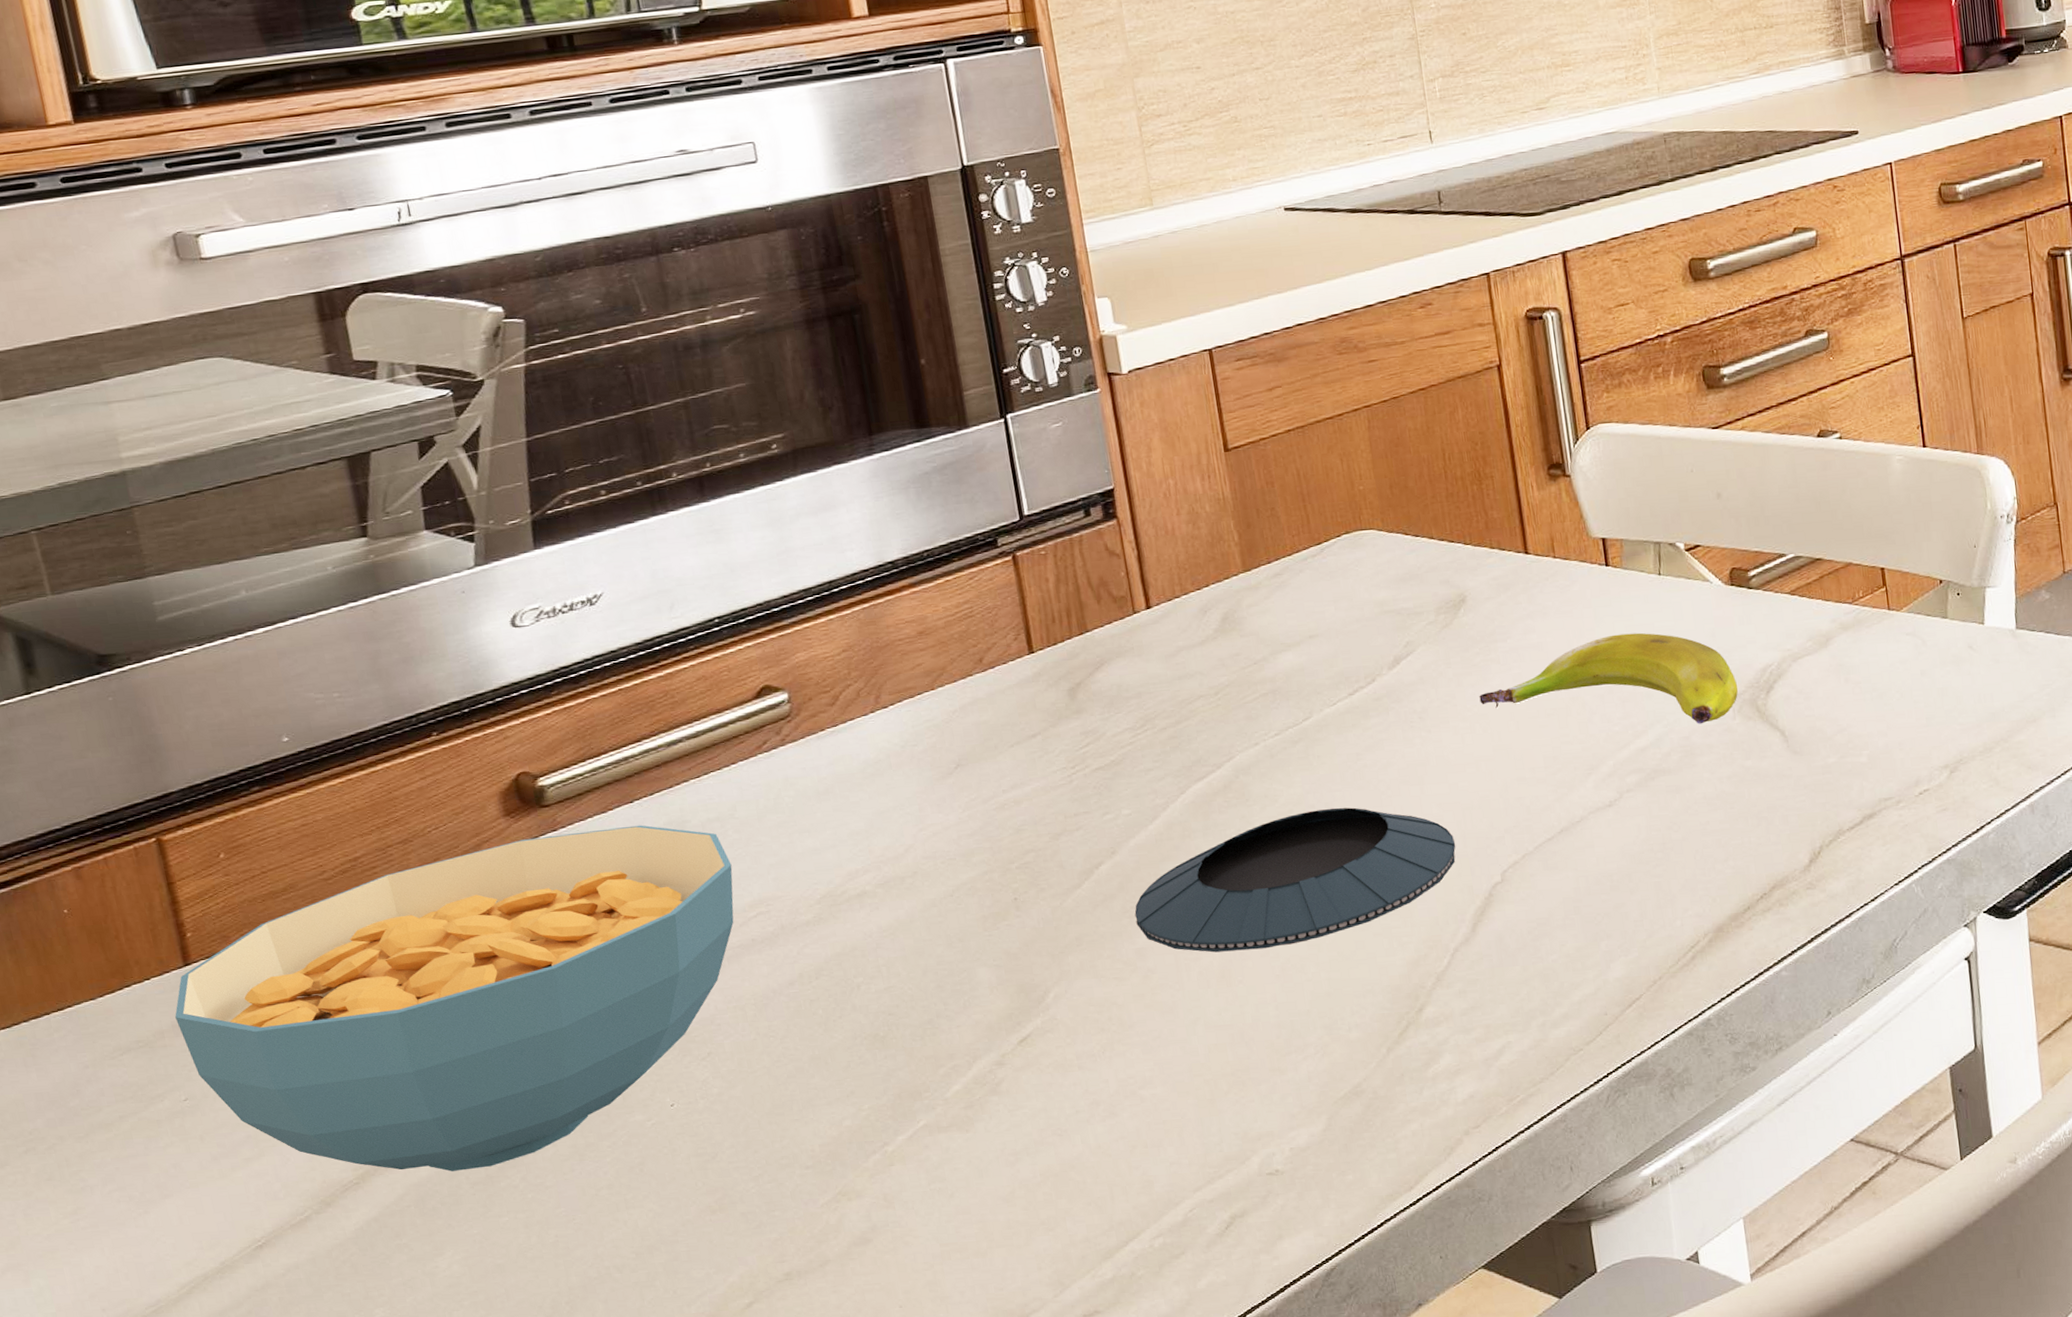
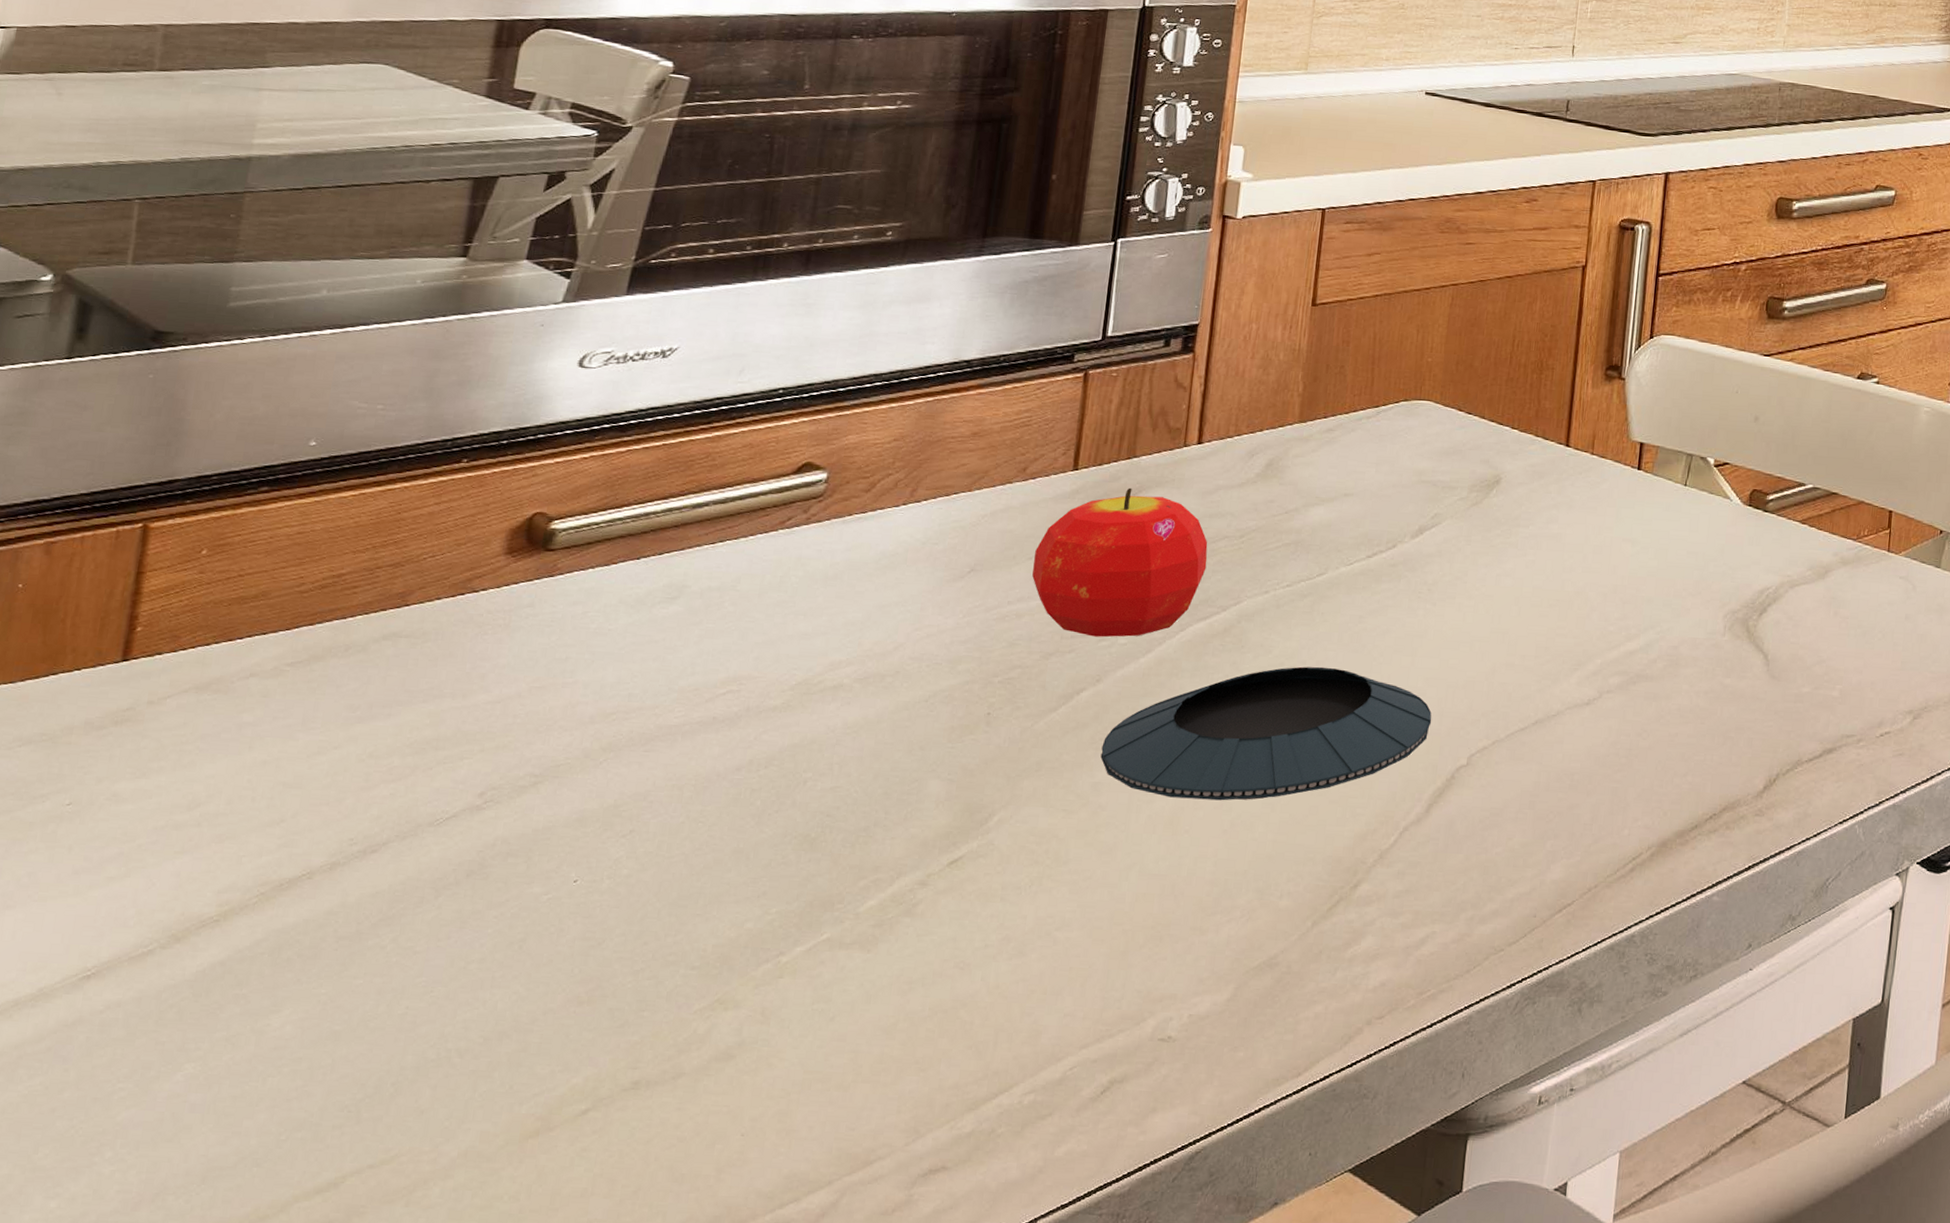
cereal bowl: present [175,825,734,1172] -> none [91,580,718,922]
fruit: none [1014,662,1190,812] -> present [1032,487,1208,637]
banana: present [1479,632,1738,724] -> none [1489,536,1734,636]

